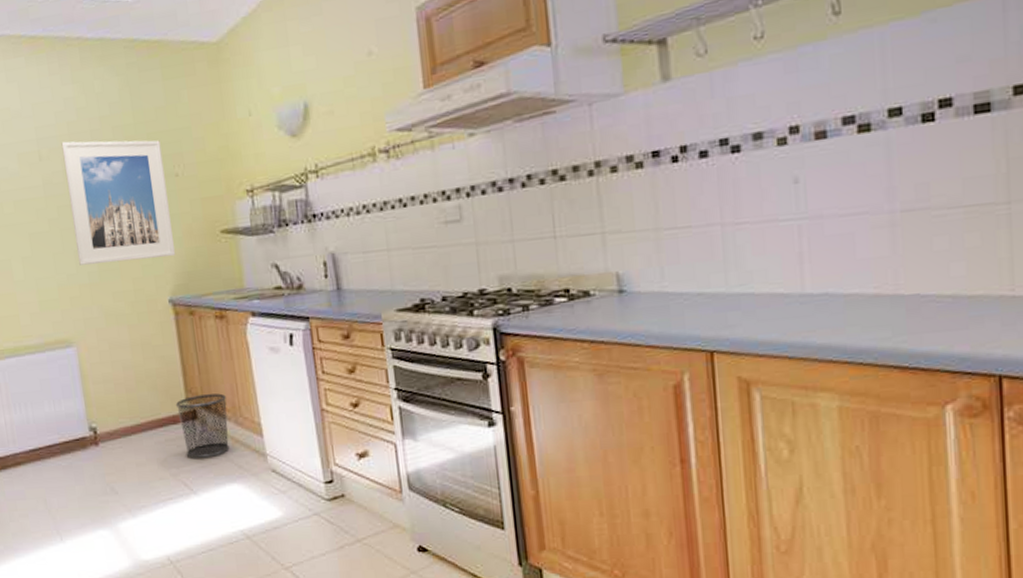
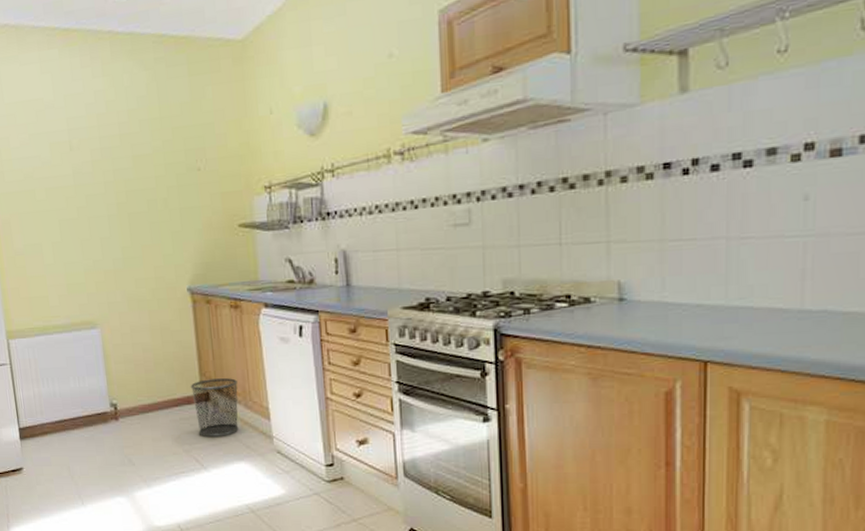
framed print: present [61,140,176,265] -> none [91,132,196,252]

